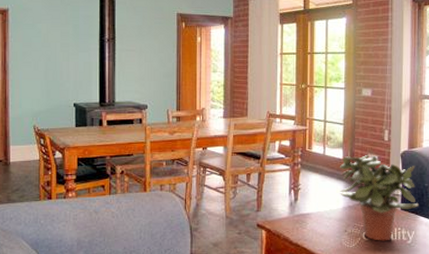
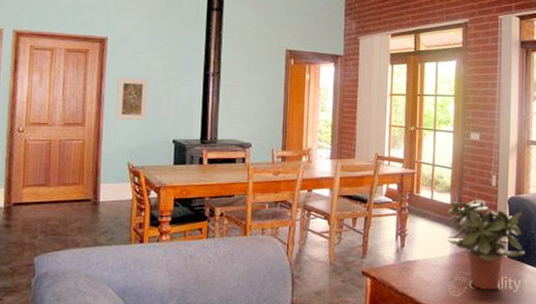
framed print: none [19,46,49,87] -> present [115,77,149,121]

